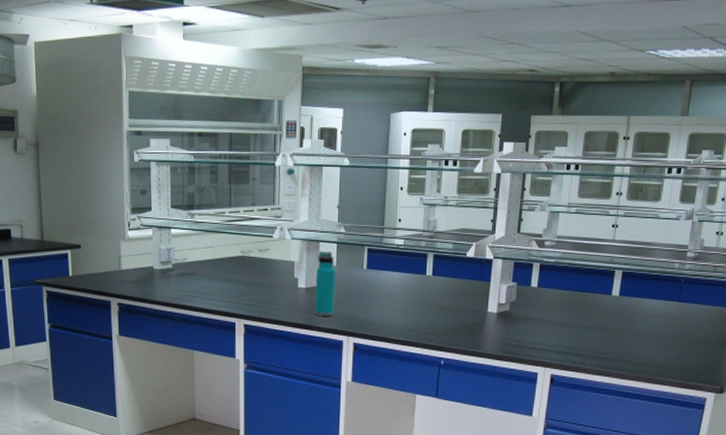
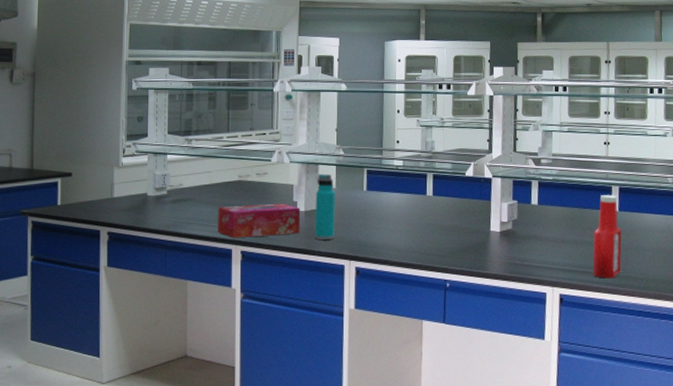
tissue box: none [221,279,302,312] -> present [218,203,301,238]
ketchup bottle: none [586,279,620,361] -> present [592,195,622,279]

